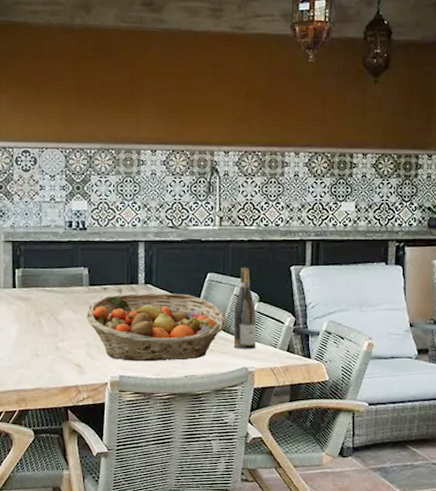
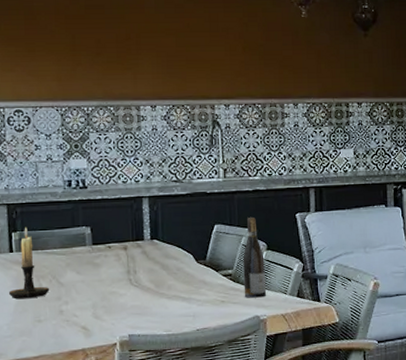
candle holder: none [10,265,48,334] -> present [8,227,50,299]
fruit basket: present [86,293,228,362] -> none [90,247,237,320]

